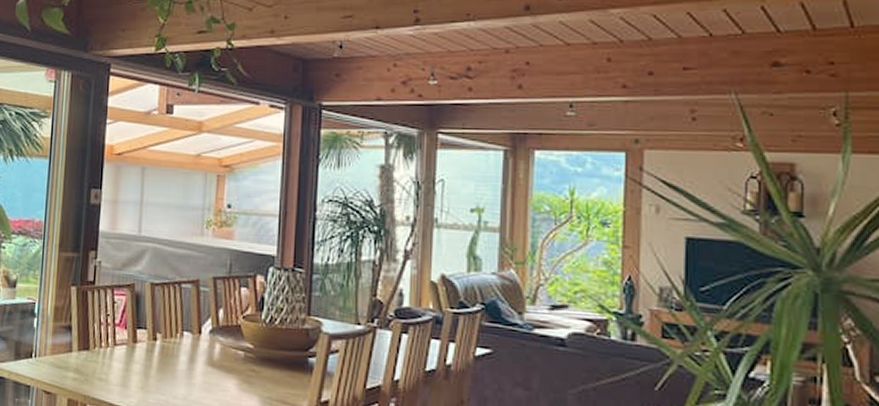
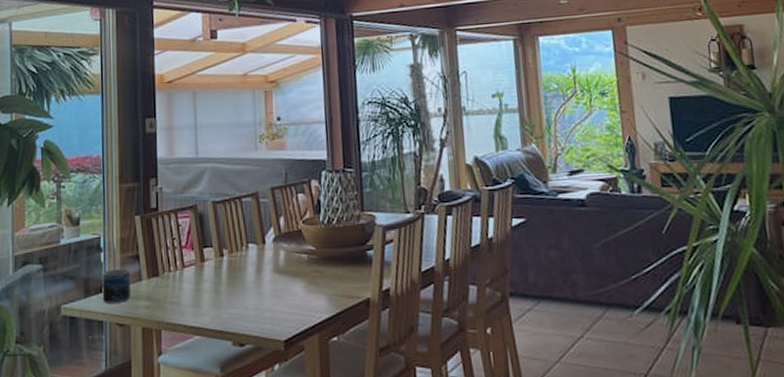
mug: none [32,336,61,371] -> present [102,268,130,303]

